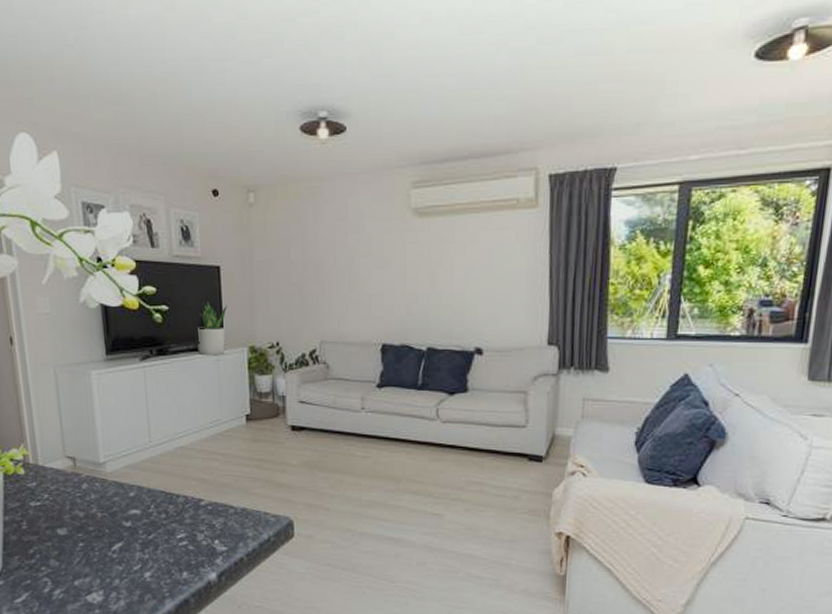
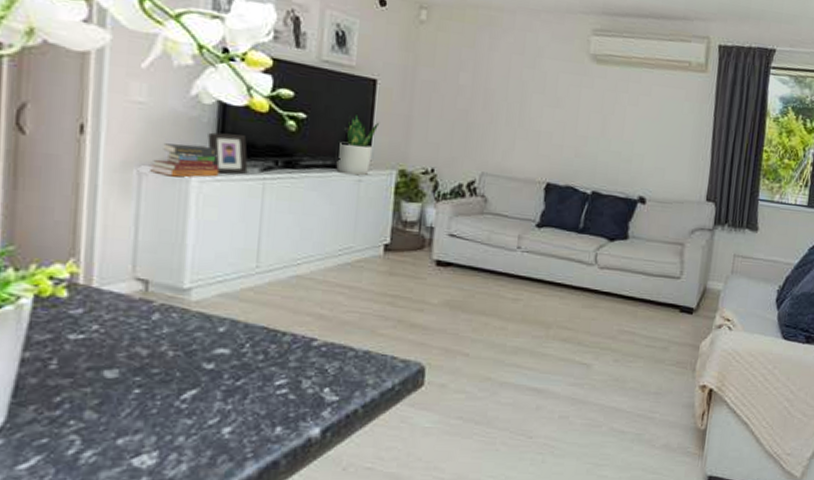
books: none [62,344,111,372] -> present [150,143,220,178]
picture frame: none [97,330,131,365] -> present [207,132,248,175]

